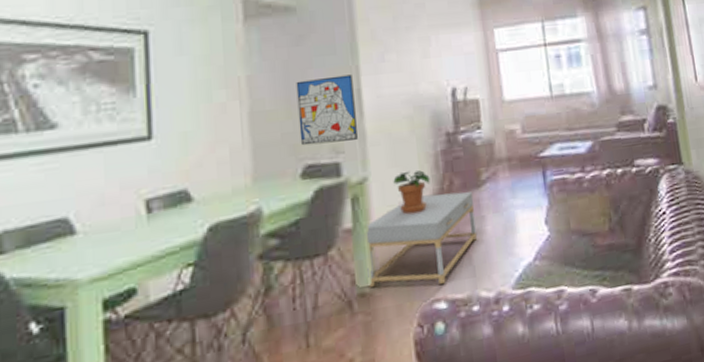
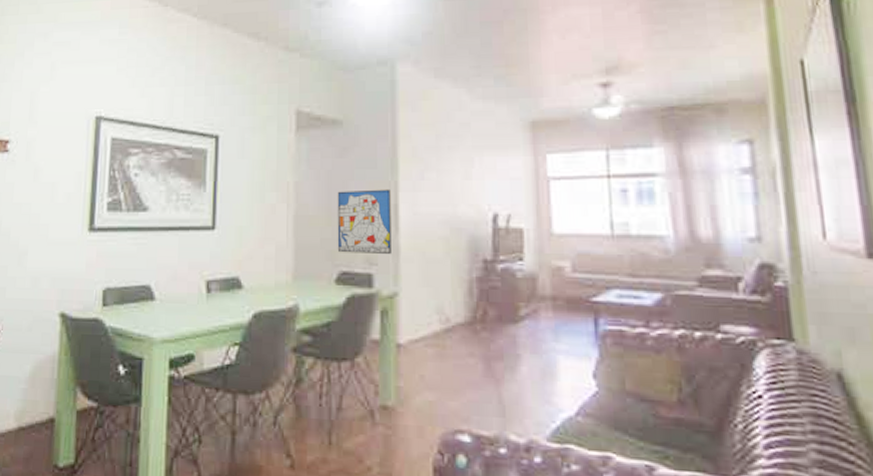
coffee table: present [366,191,478,287] -> none [391,321,511,417]
potted plant: present [393,170,430,215] -> none [424,293,462,338]

